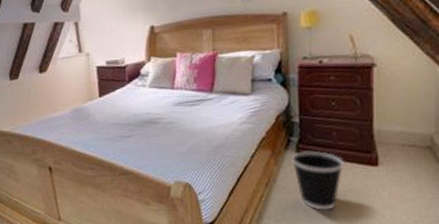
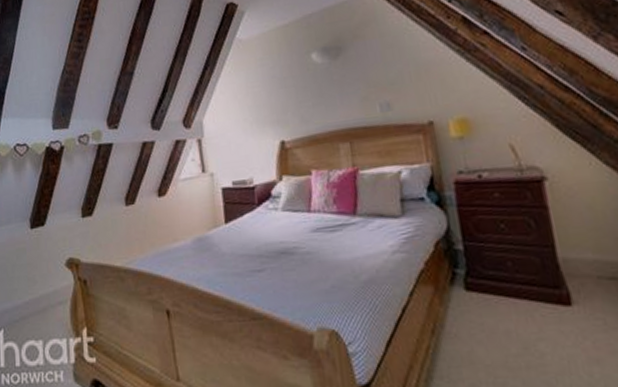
wastebasket: present [291,150,345,210] -> none [459,286,529,367]

